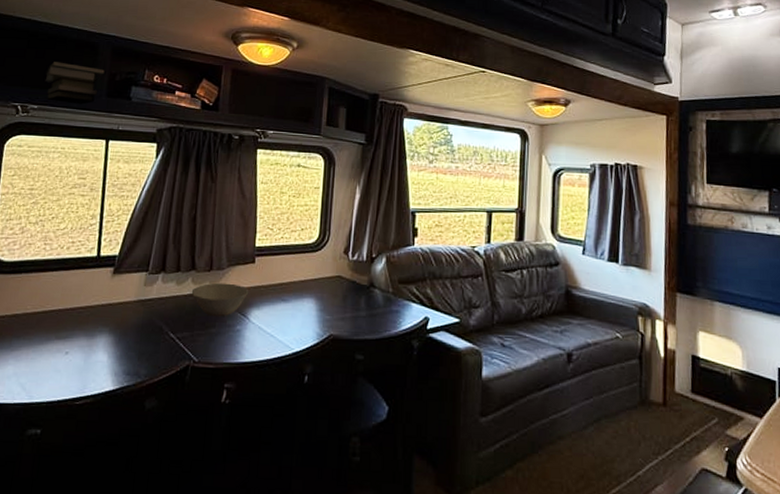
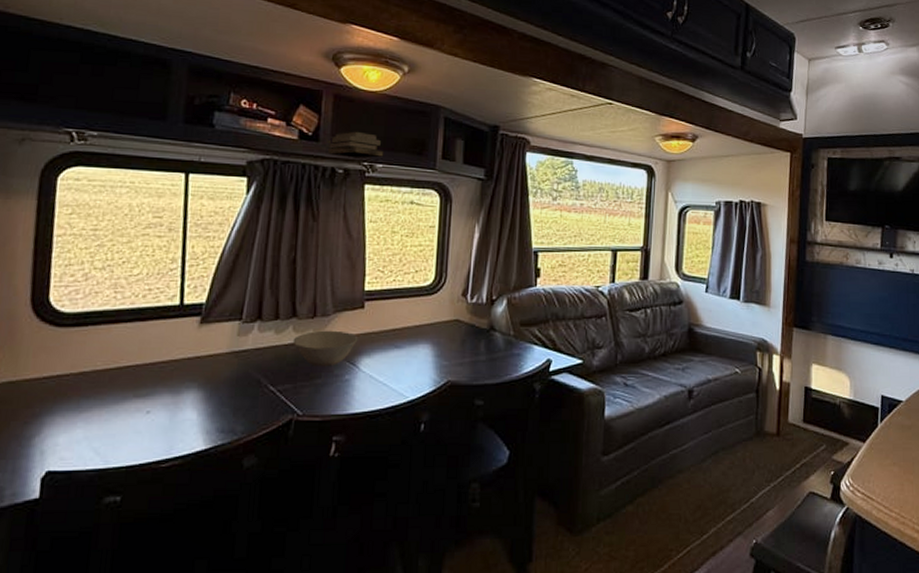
books: present [44,62,105,105] -> none [105,80,181,132]
books: none [225,101,275,126] -> present [326,131,384,159]

